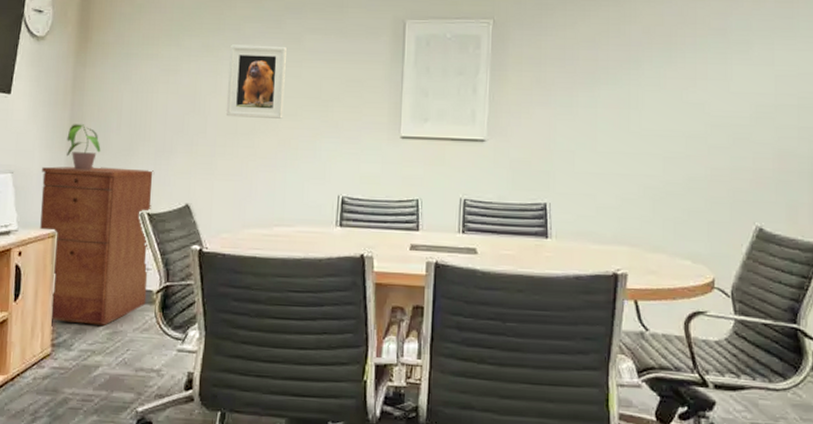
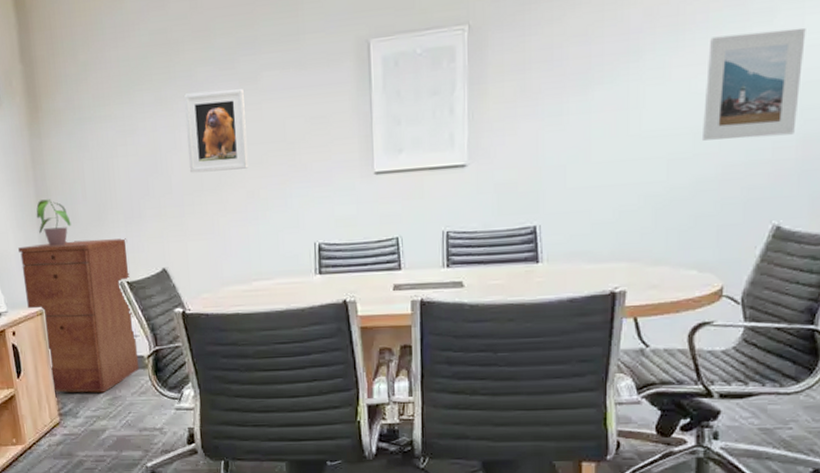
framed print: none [692,58,776,148] -> present [701,27,806,141]

